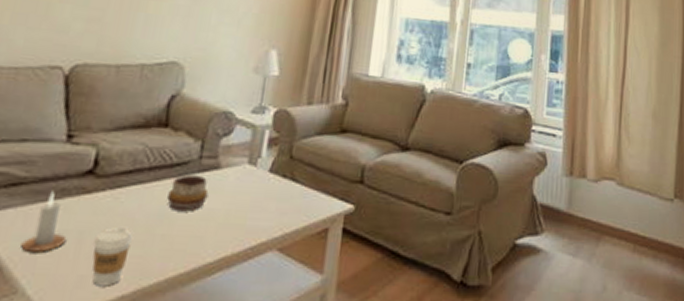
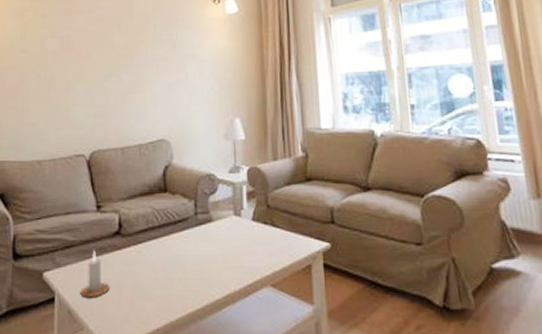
coffee cup: present [92,227,132,287] -> none [130,275,156,322]
decorative bowl: present [167,175,209,212] -> none [177,229,207,259]

